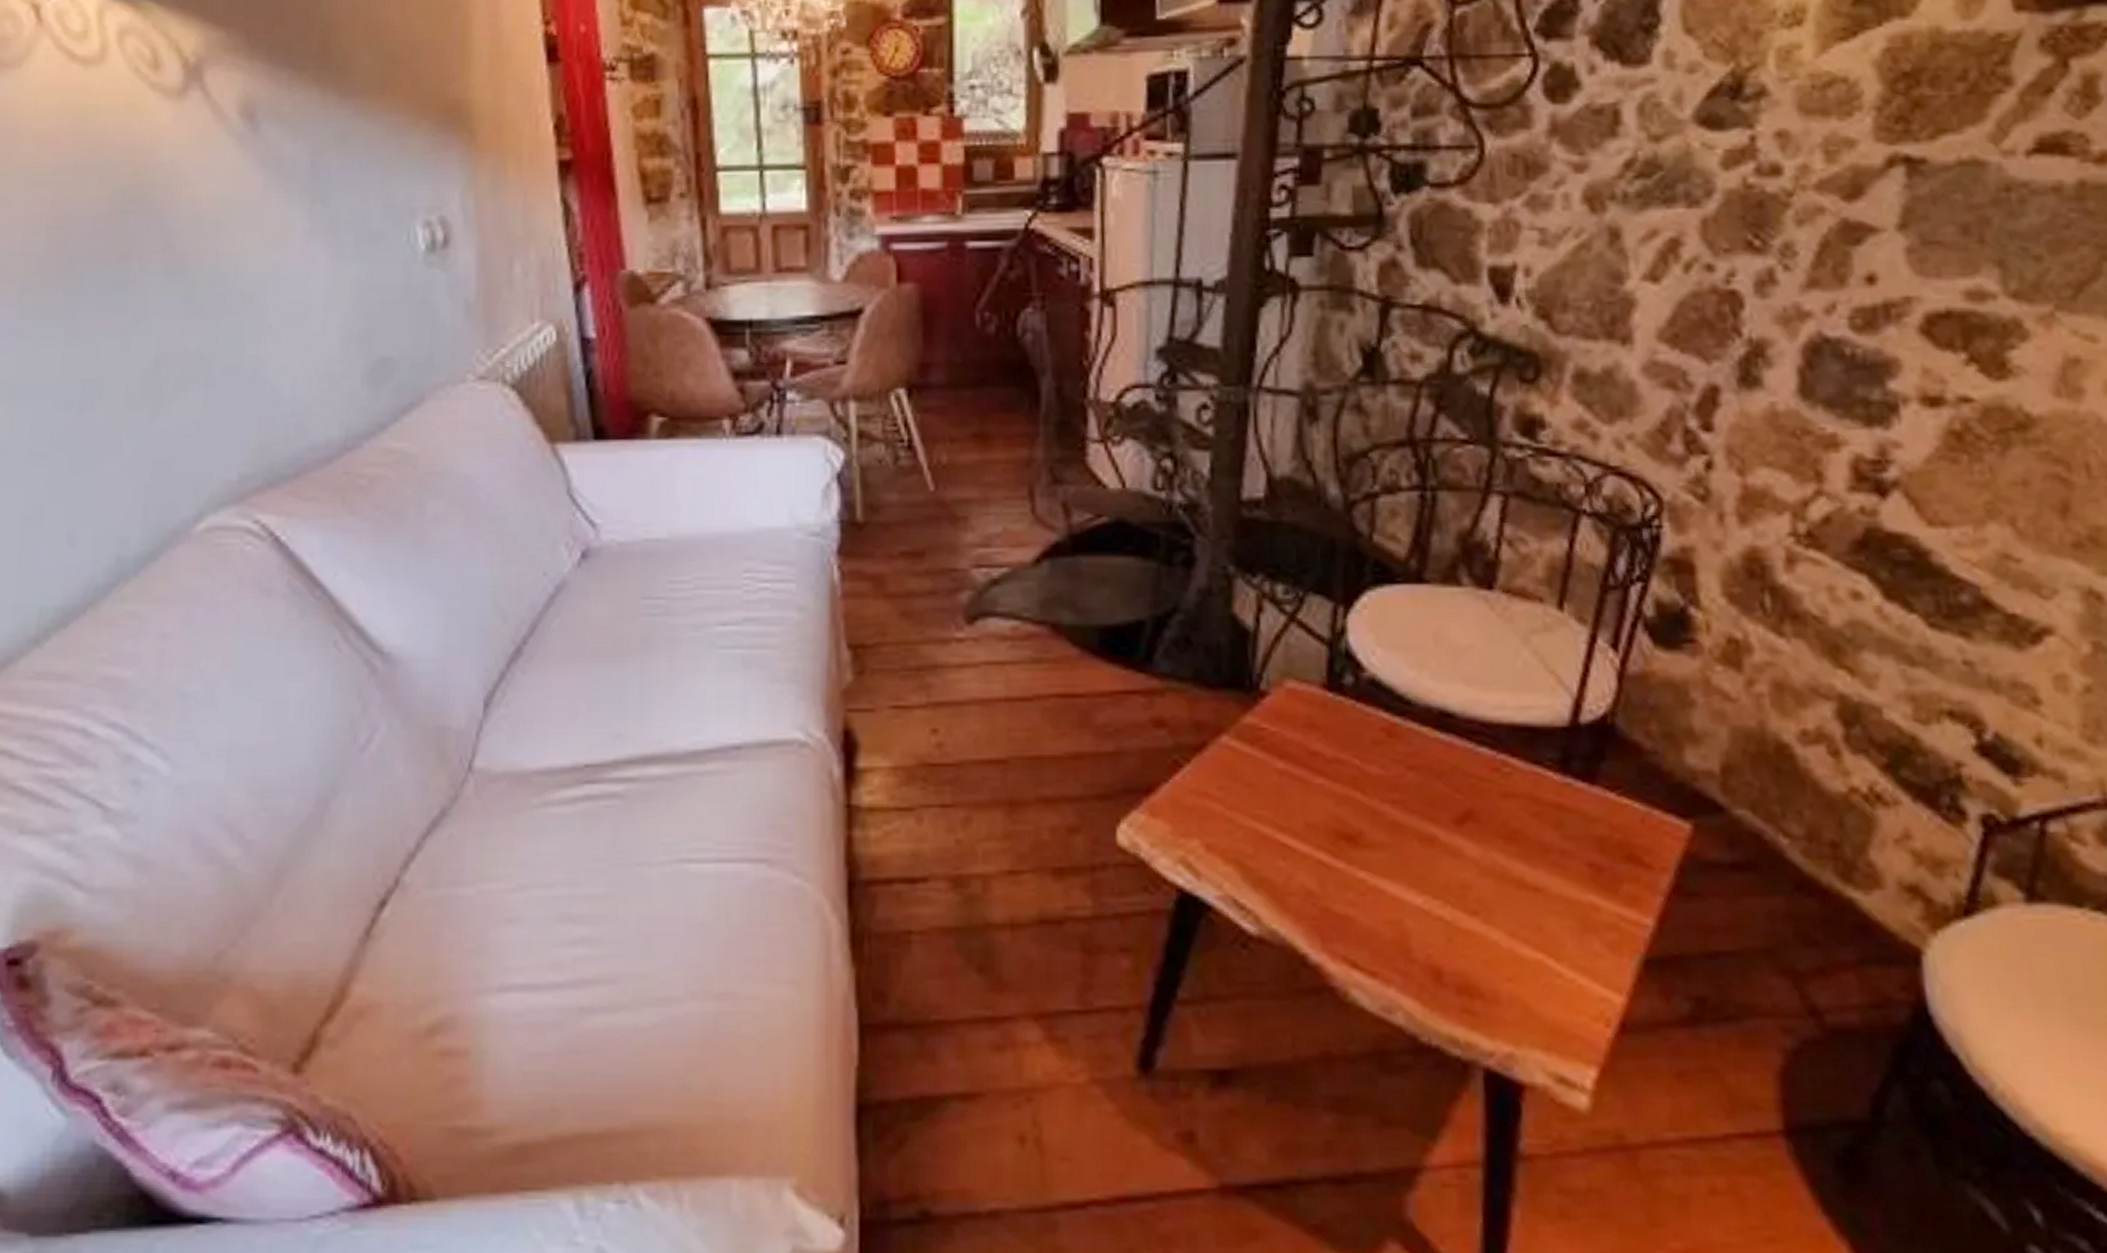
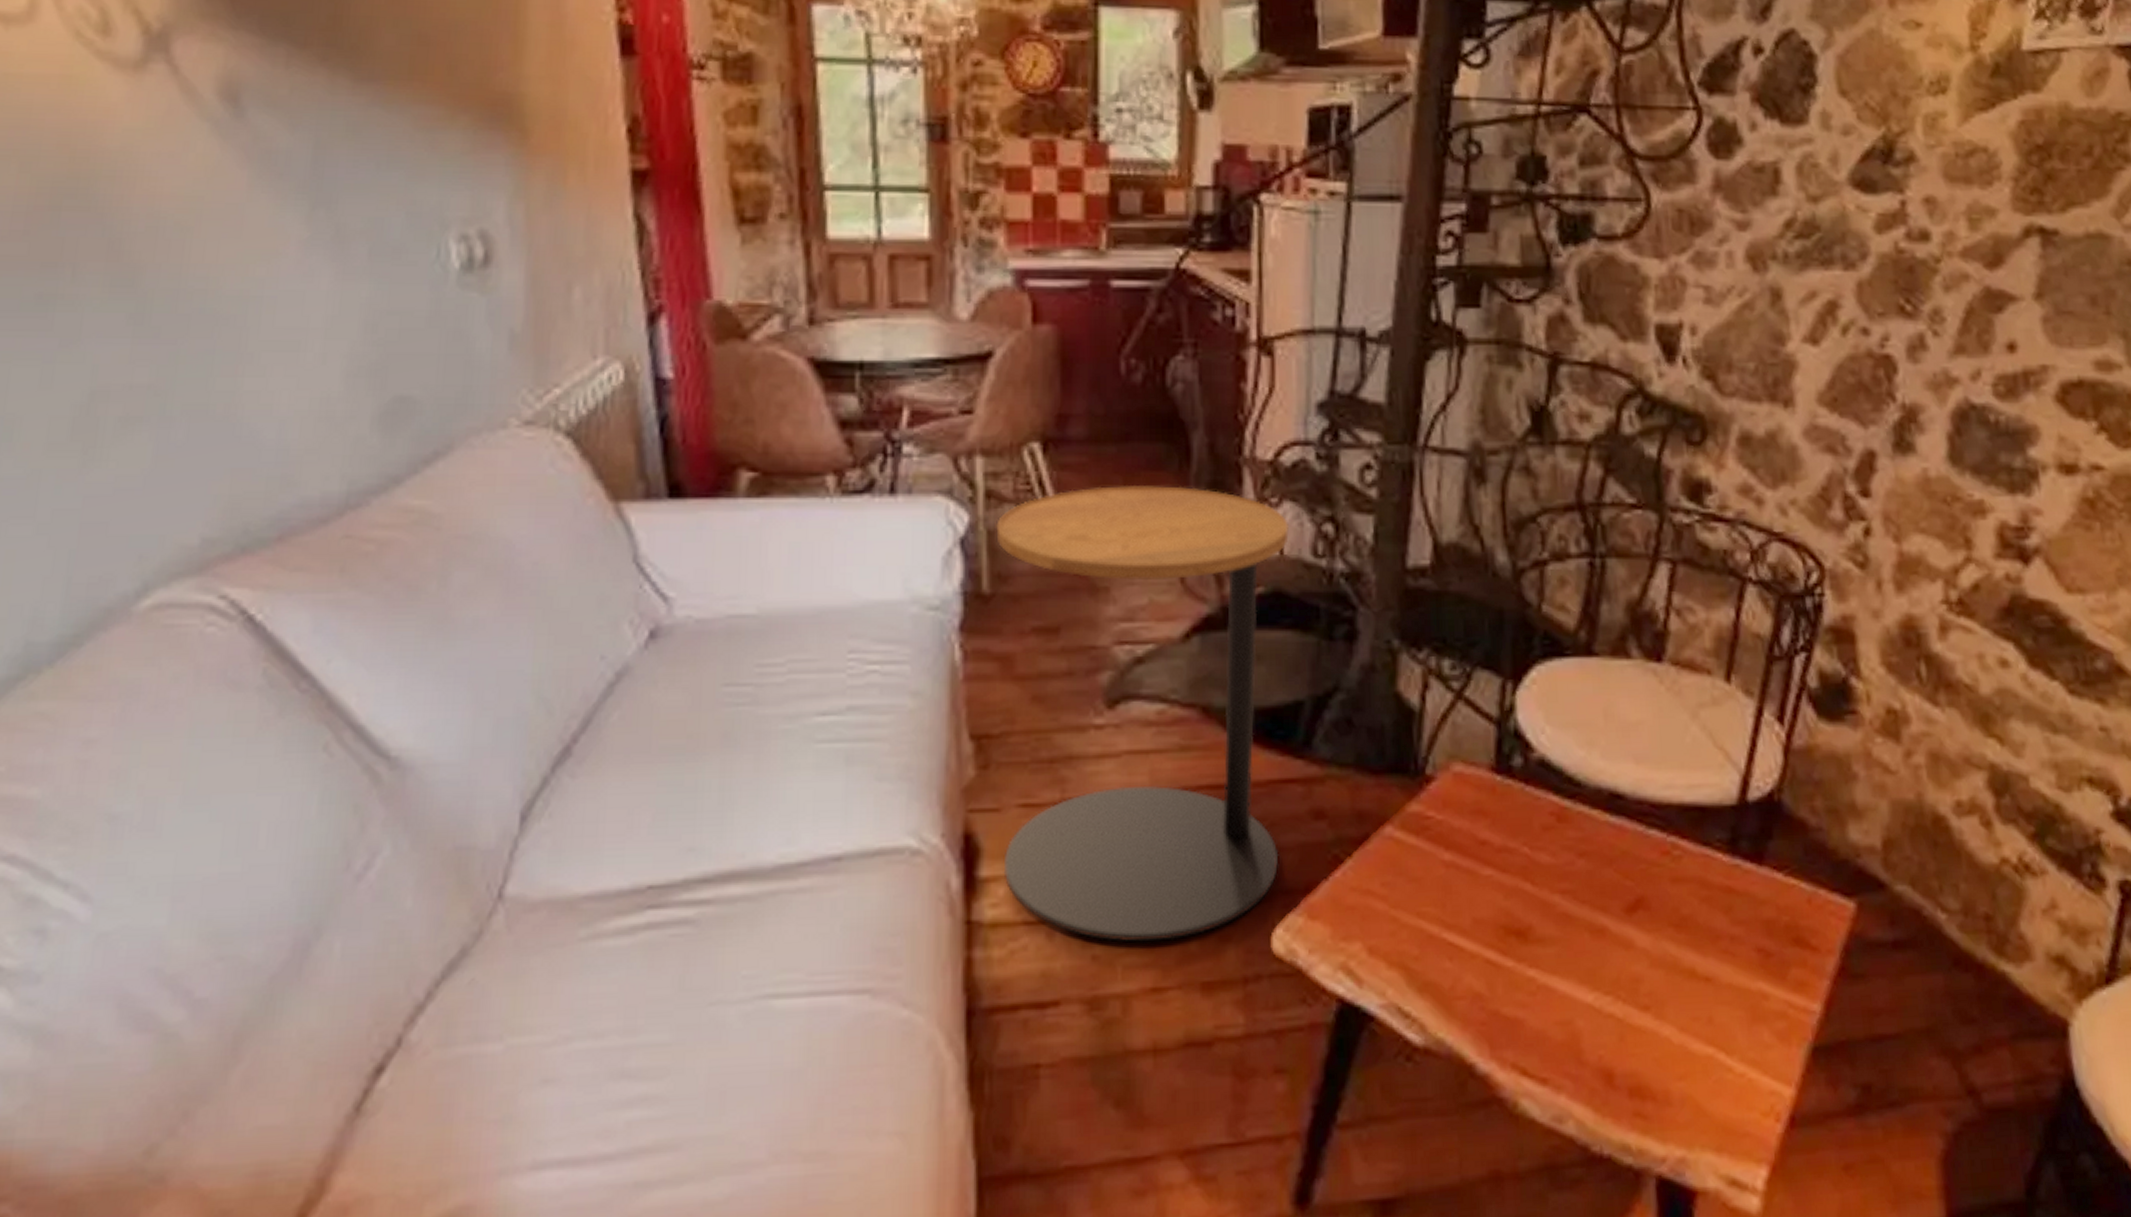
side table: none [868,426,1131,830] -> present [996,486,1289,942]

